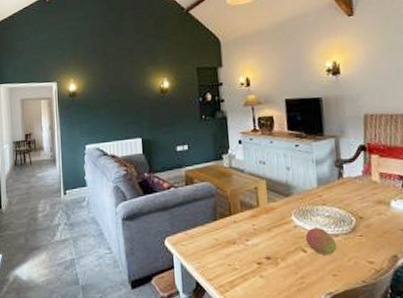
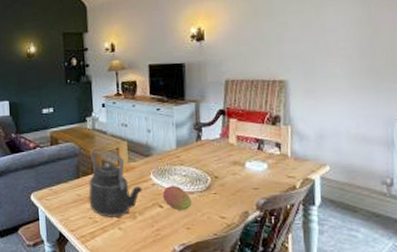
kettle: none [227,190,284,264] -> present [89,150,143,217]

